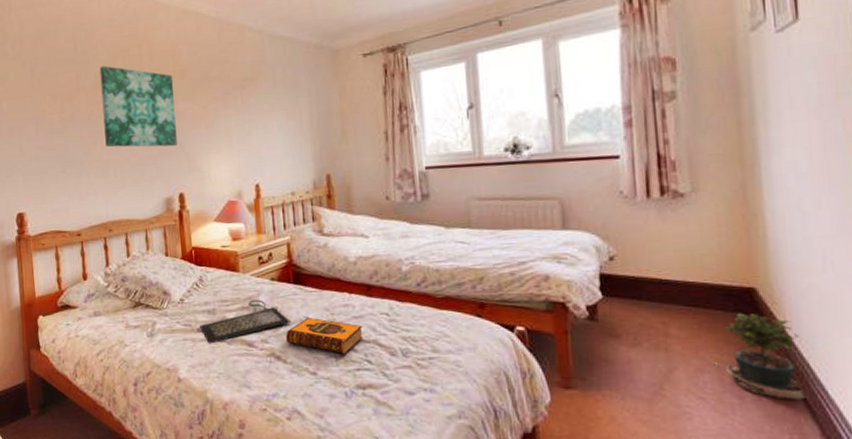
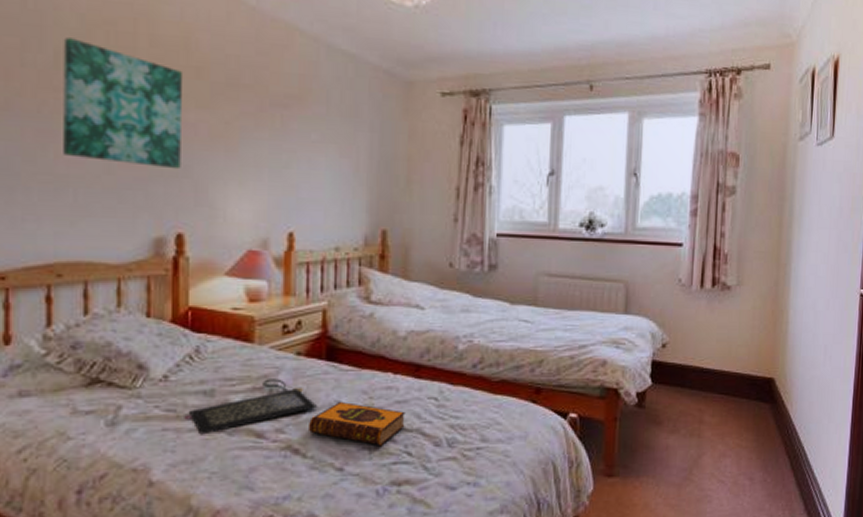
potted plant: present [712,314,805,399] -> none [733,402,801,480]

